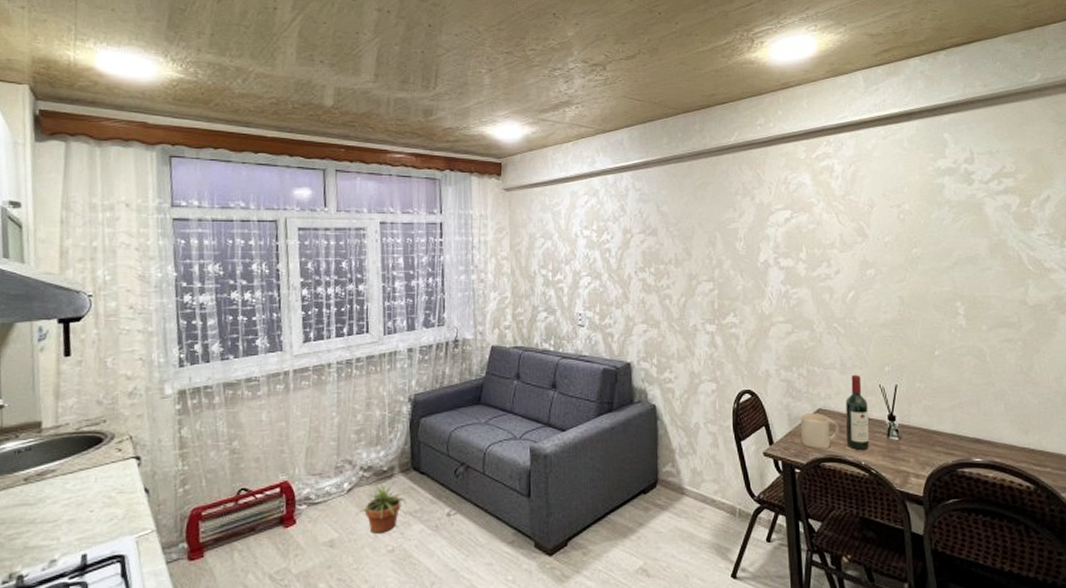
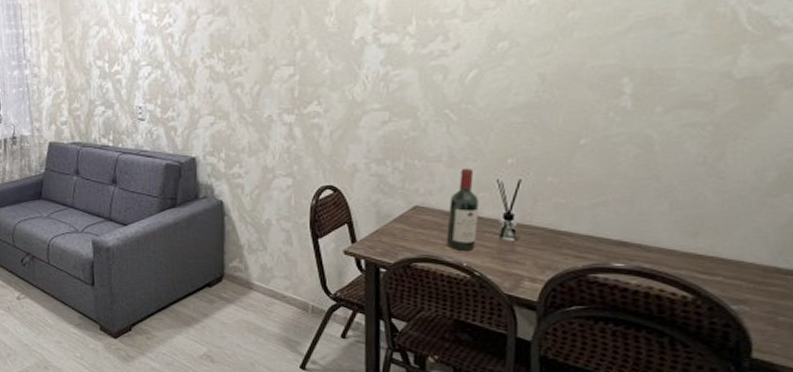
mug: present [801,412,840,449] -> none [391,210,440,249]

